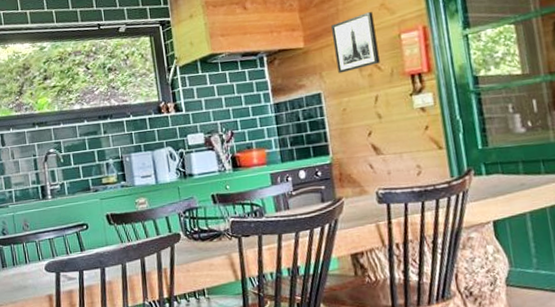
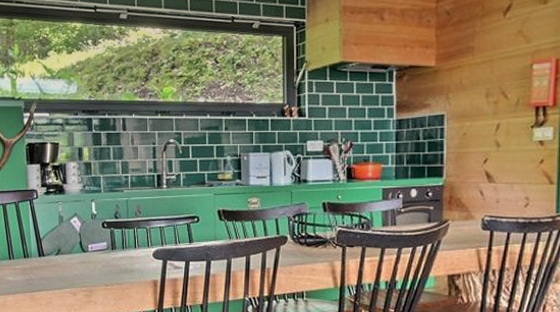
wall art: present [331,12,380,73] -> none [465,38,509,97]

